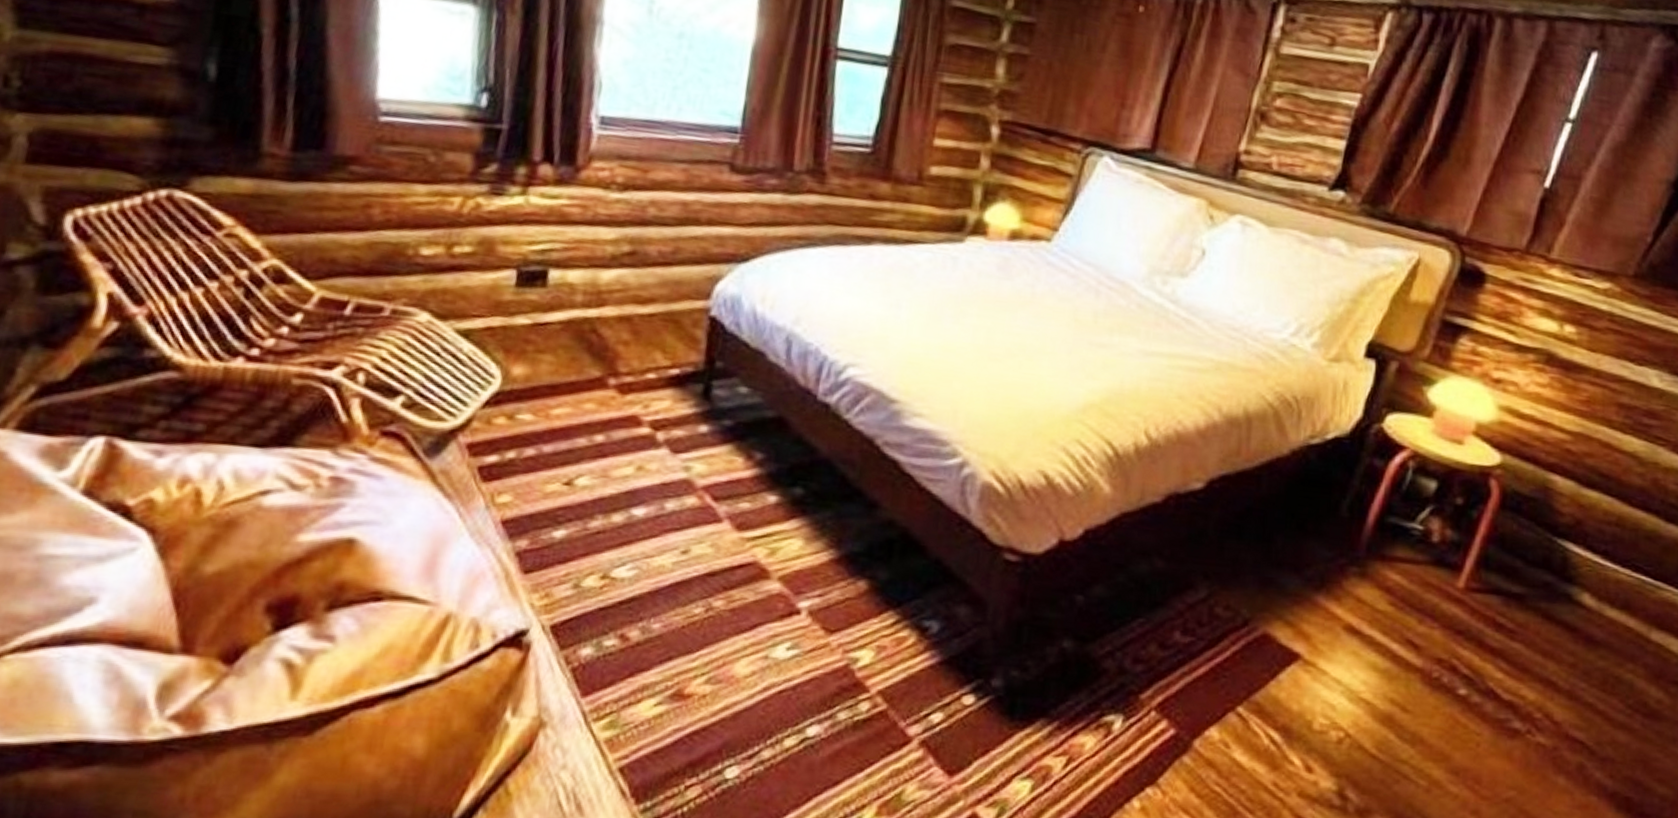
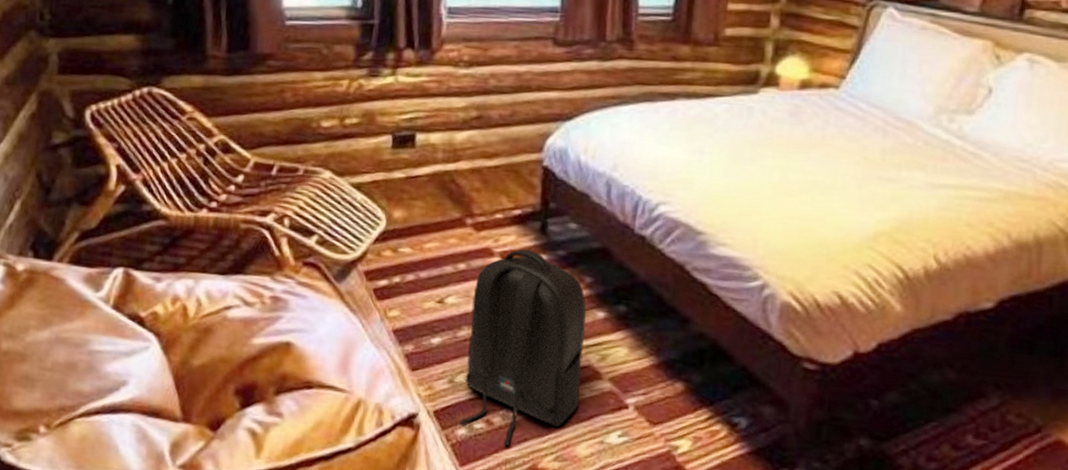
backpack: none [584,417,755,667] -> present [459,249,587,446]

